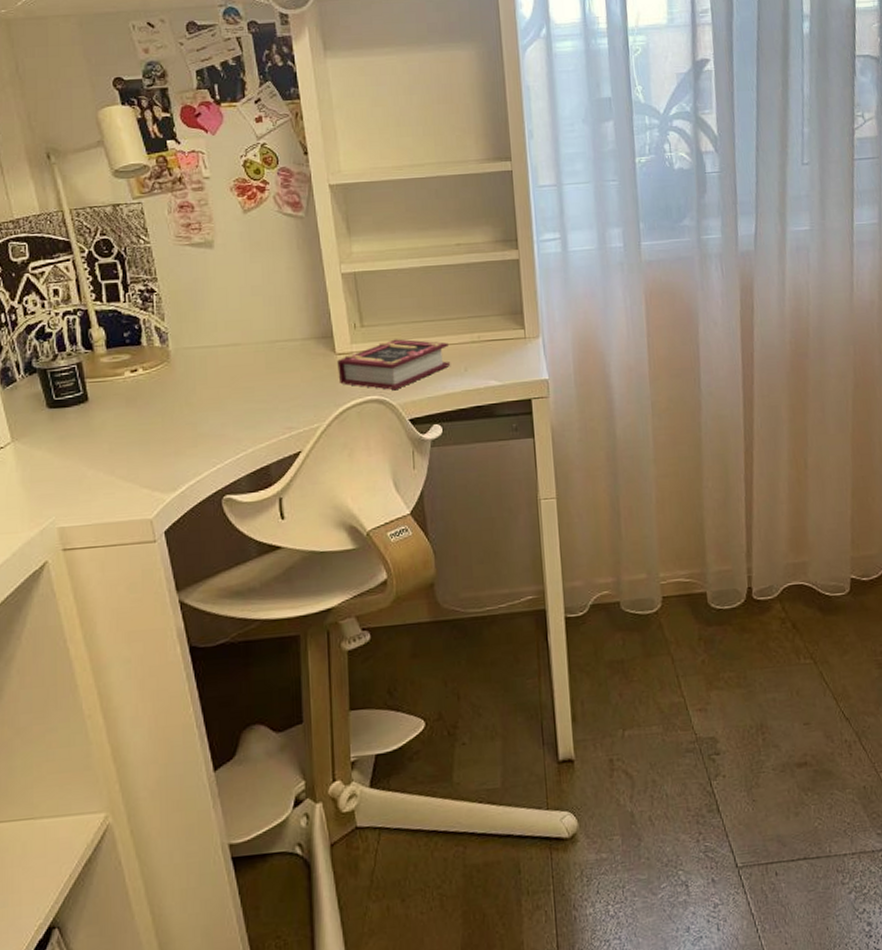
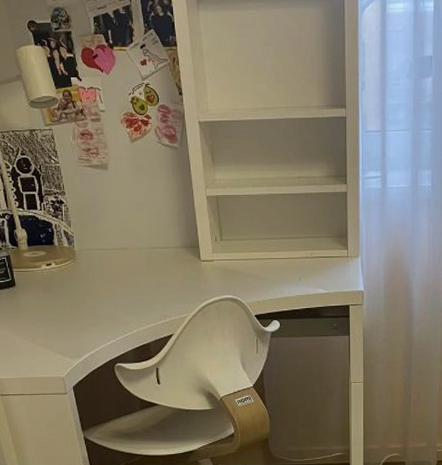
book: present [337,339,451,390] -> none [202,251,289,291]

